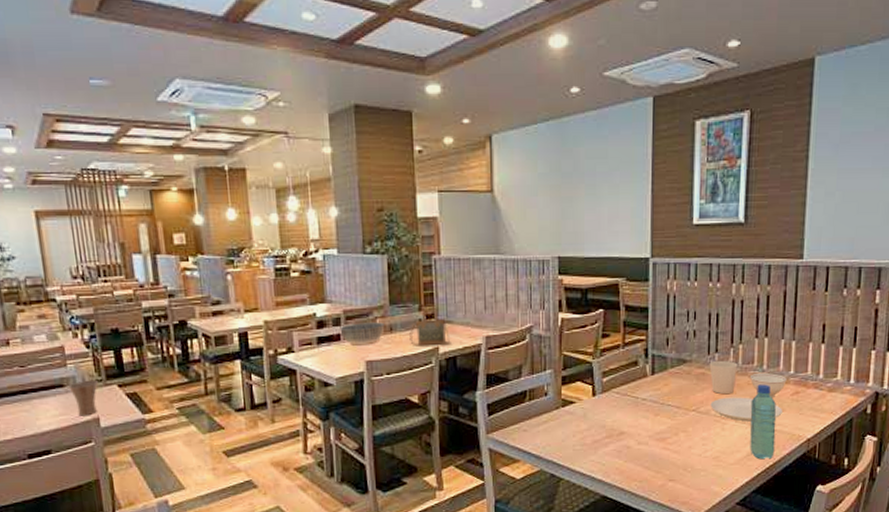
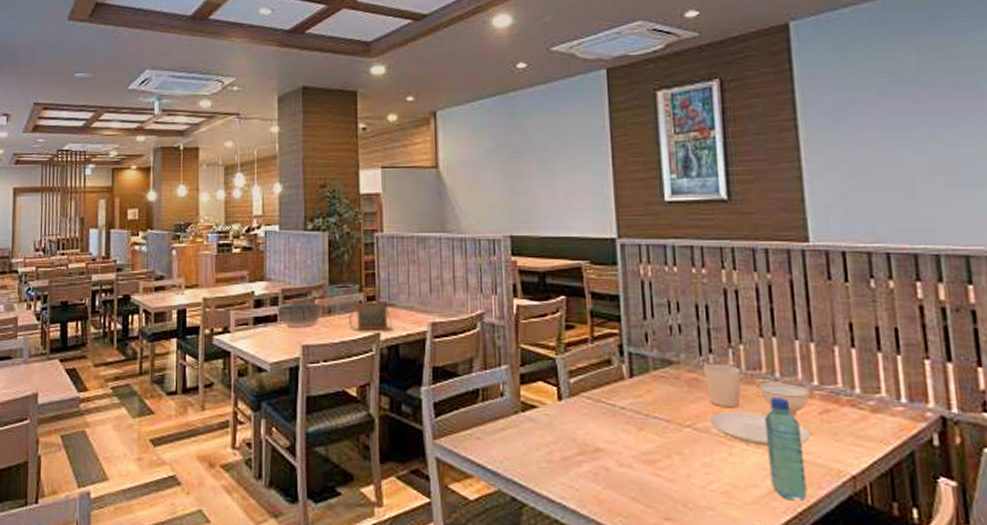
cup: present [68,380,98,416] -> none [15,353,42,391]

